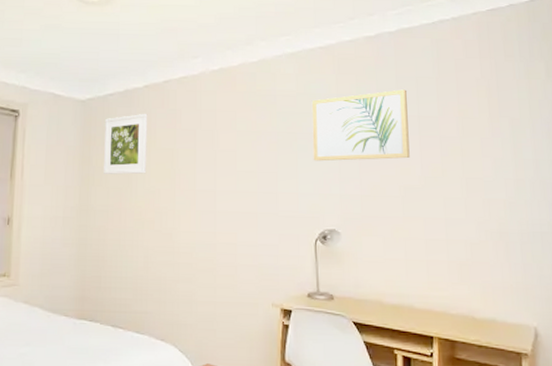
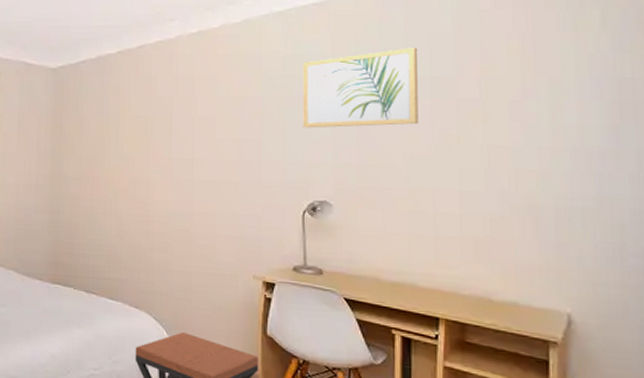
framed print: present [104,113,148,175] -> none [76,80,121,143]

